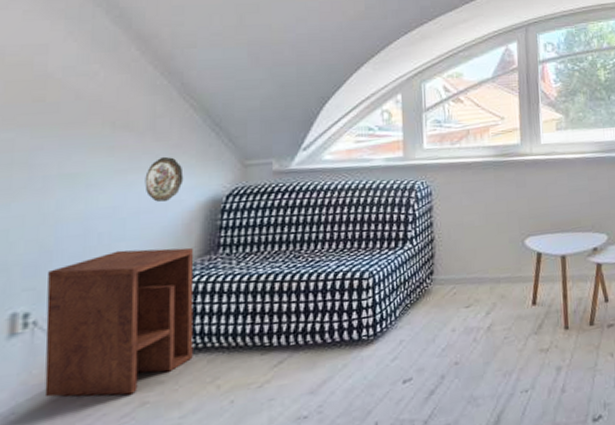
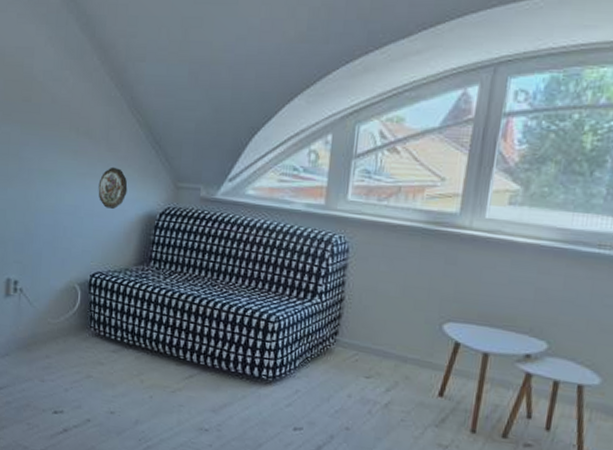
side table: present [44,247,194,398] -> none [26,245,131,366]

